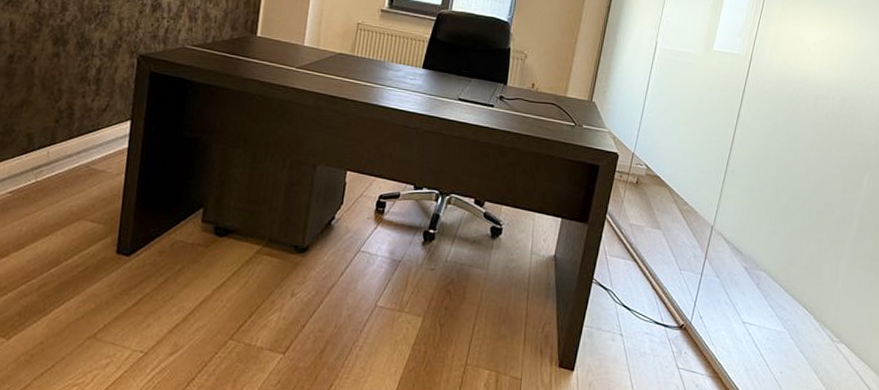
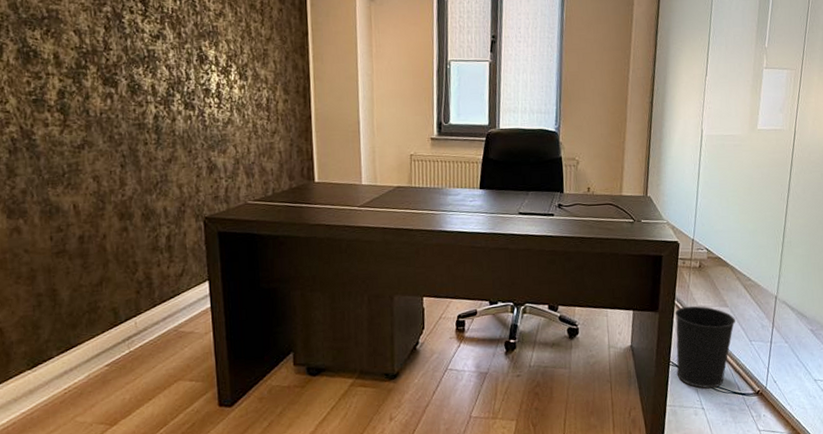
wastebasket: none [598,222,667,315] -> present [674,305,735,389]

